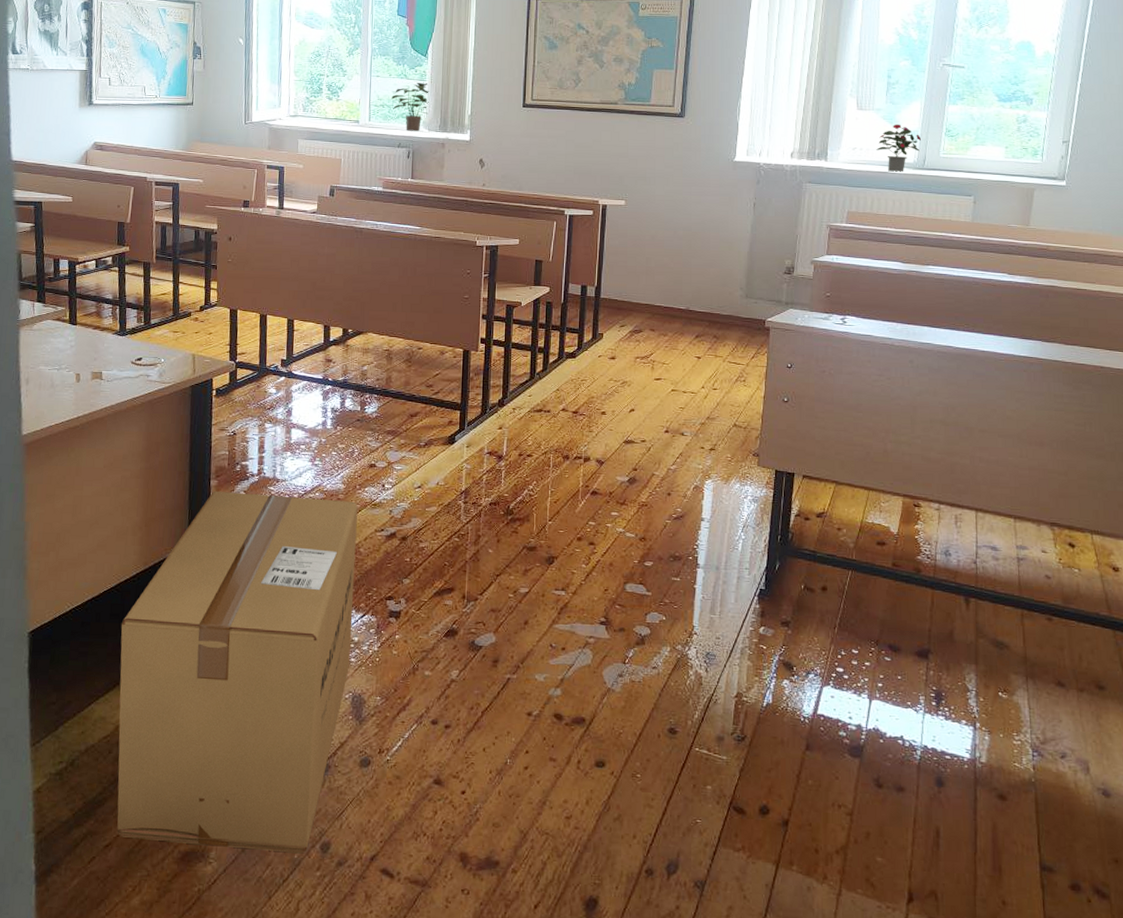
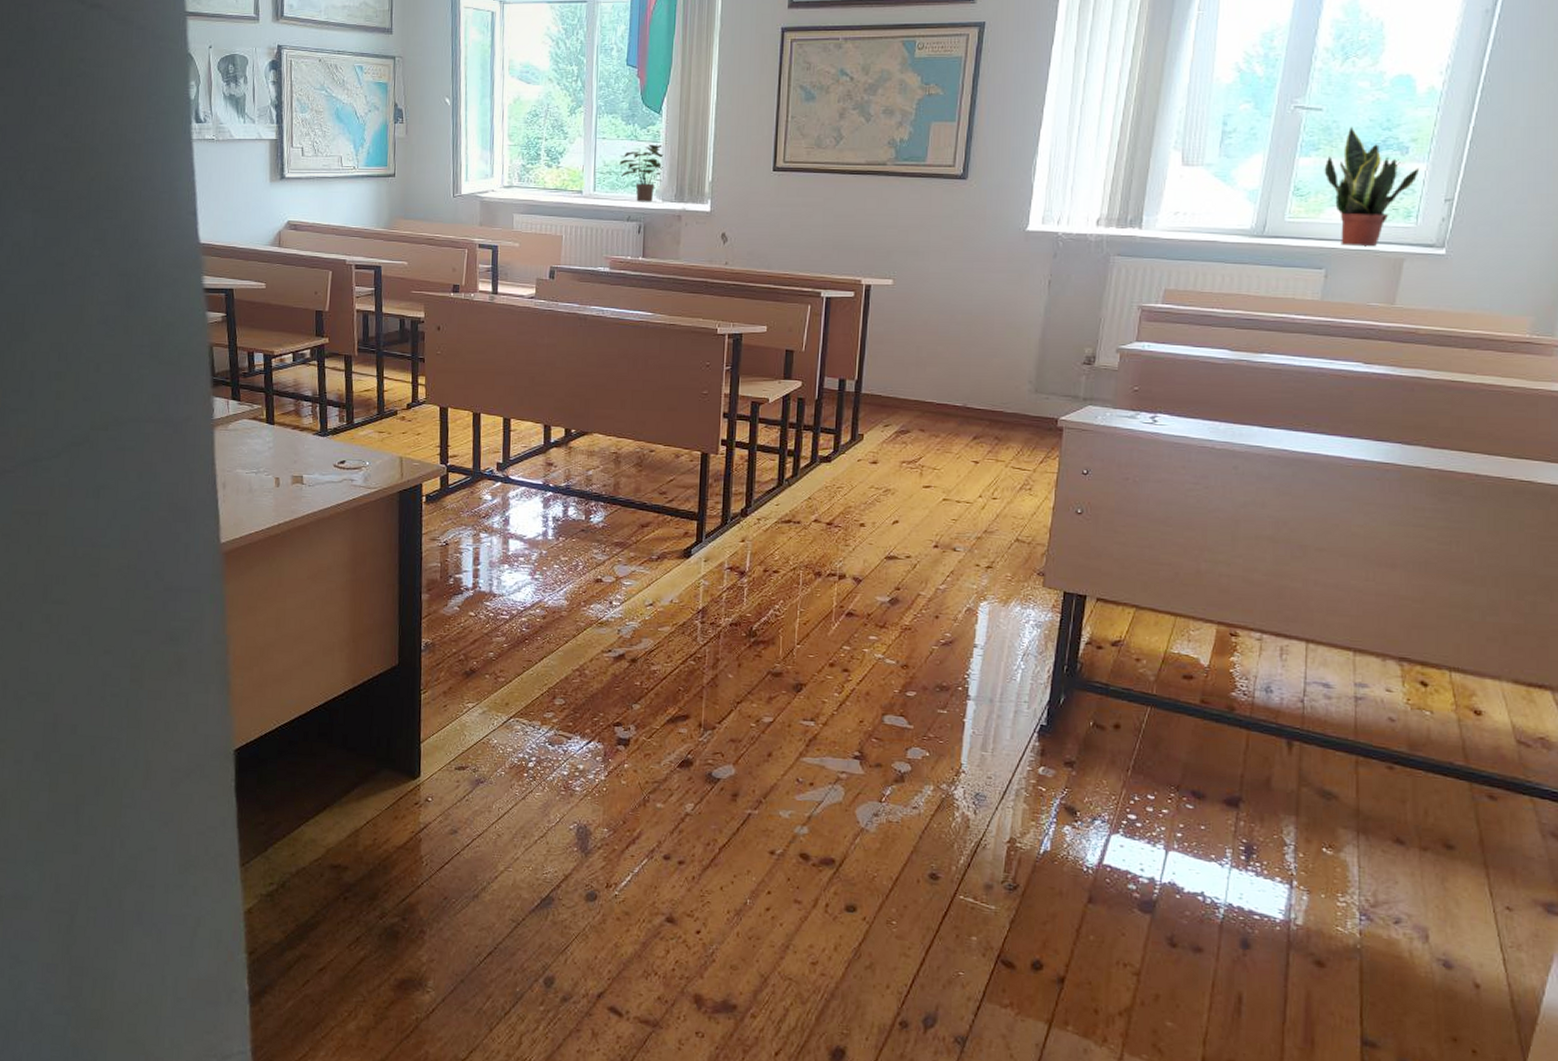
box: present [117,490,358,854] -> none [330,605,583,987]
potted flower: present [876,124,921,172] -> none [1204,183,1261,241]
potted plant: none [968,81,1041,179] -> present [1324,126,1419,247]

